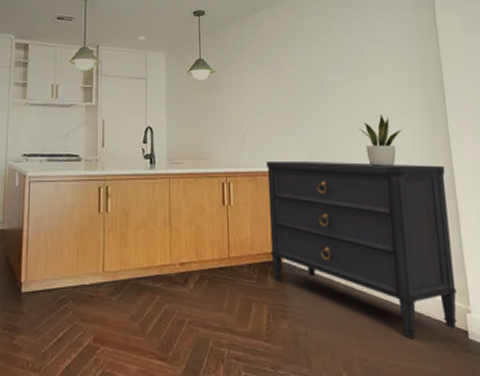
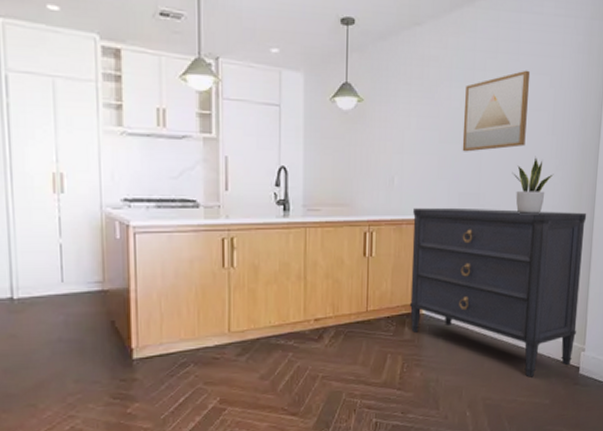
wall art: none [305,41,369,111] -> present [462,70,531,152]

